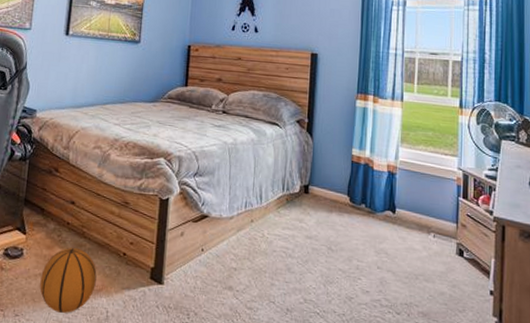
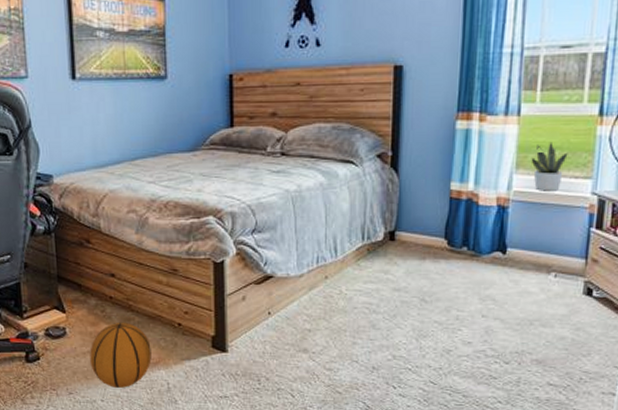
potted plant: none [412,124,439,165] -> present [531,141,568,193]

